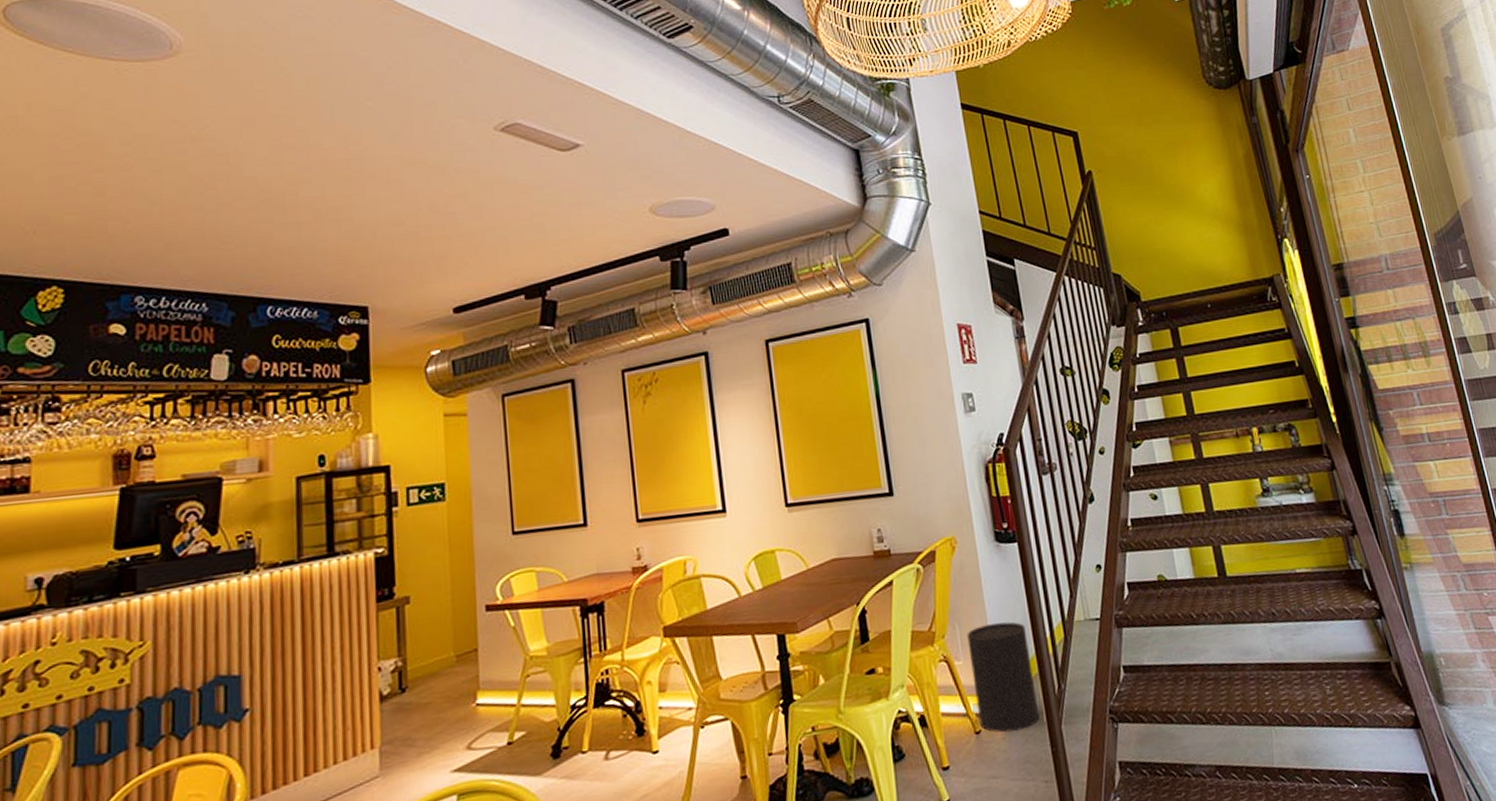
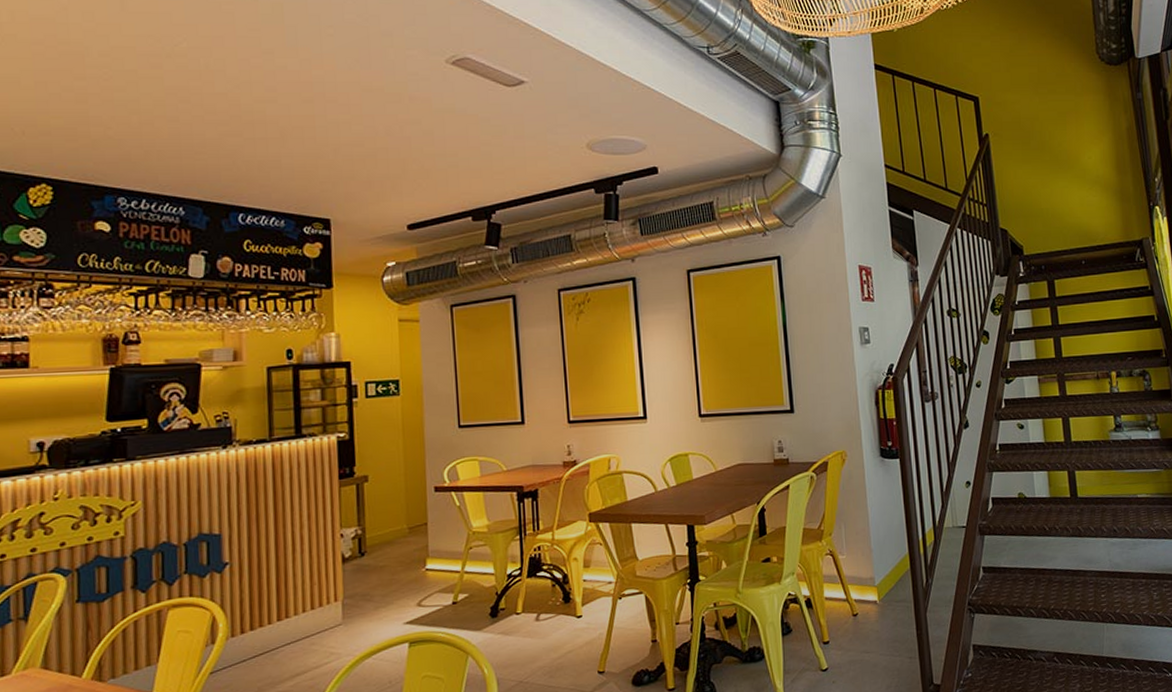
waste bin: present [967,621,1040,733] -> none [851,525,909,616]

